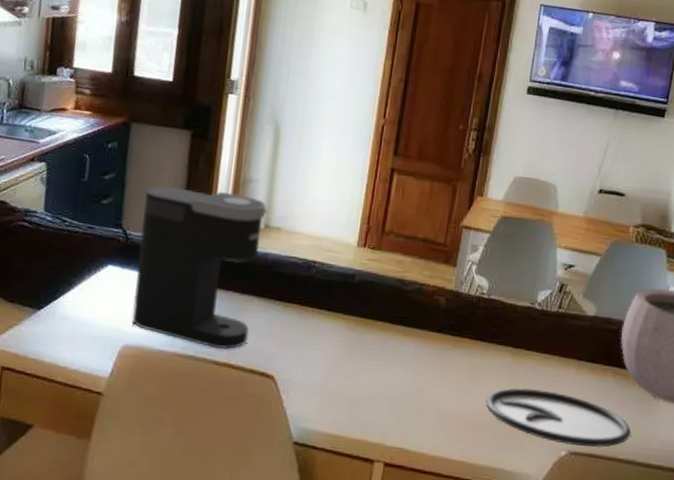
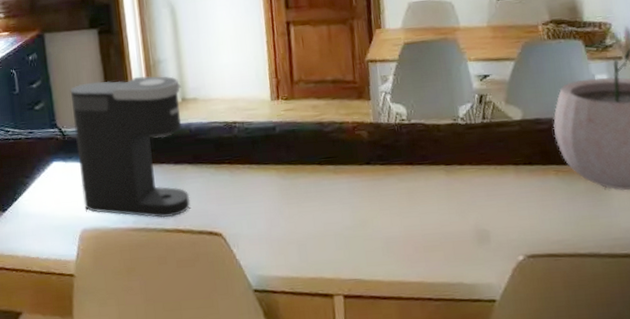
plate: present [485,387,631,448] -> none [429,199,588,249]

